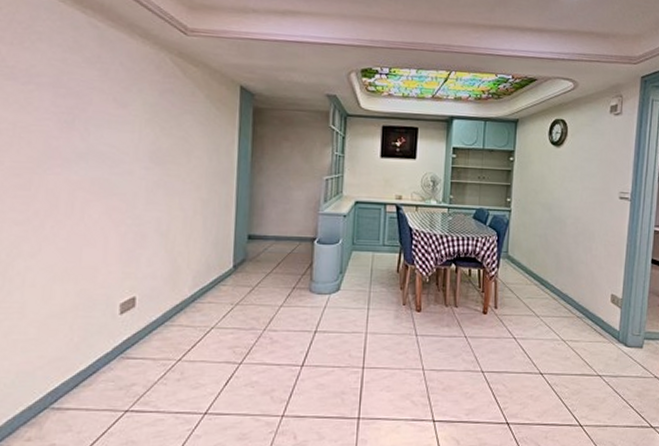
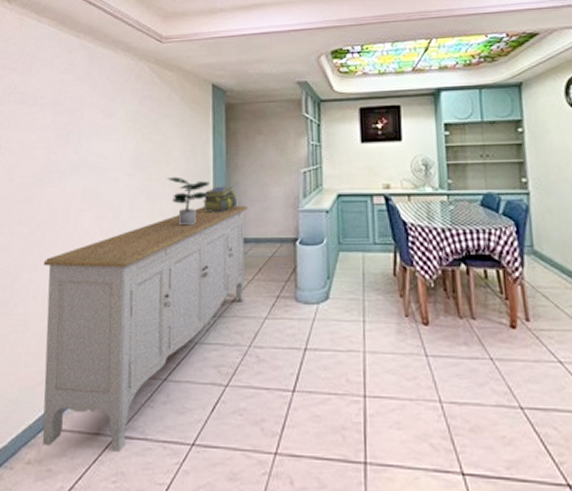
sideboard: none [43,204,271,424] -> present [42,206,249,452]
potted plant: none [188,173,233,222] -> present [167,176,210,226]
stack of books: none [224,186,260,211] -> present [202,186,236,213]

